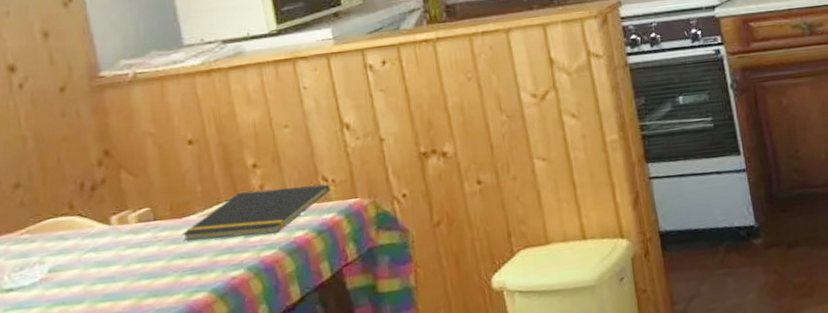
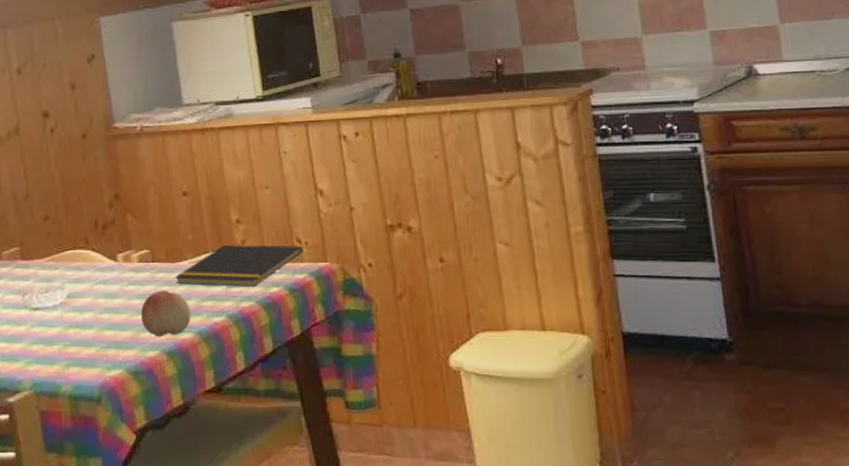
fruit: none [142,249,204,302] -> present [140,290,191,337]

